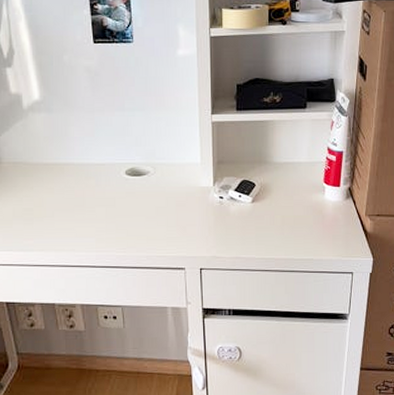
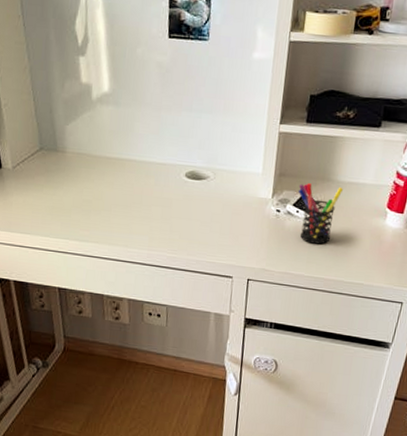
pen holder: none [237,168,281,226] -> present [298,183,344,244]

